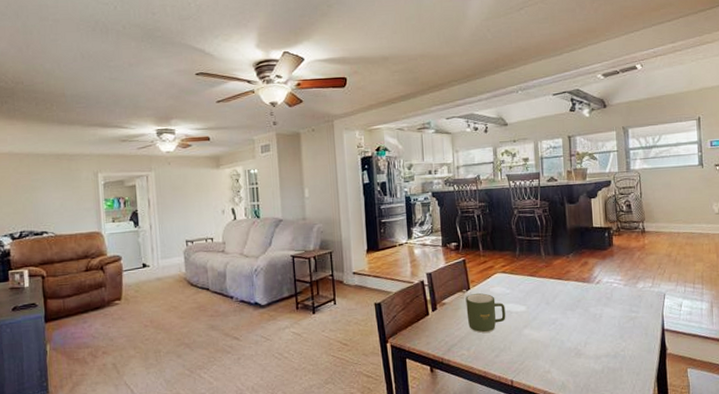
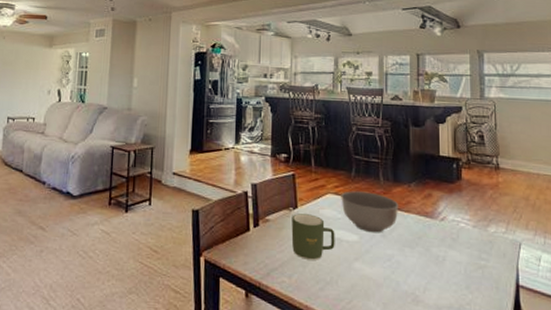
bowl: none [508,267,560,302] -> present [341,191,399,233]

